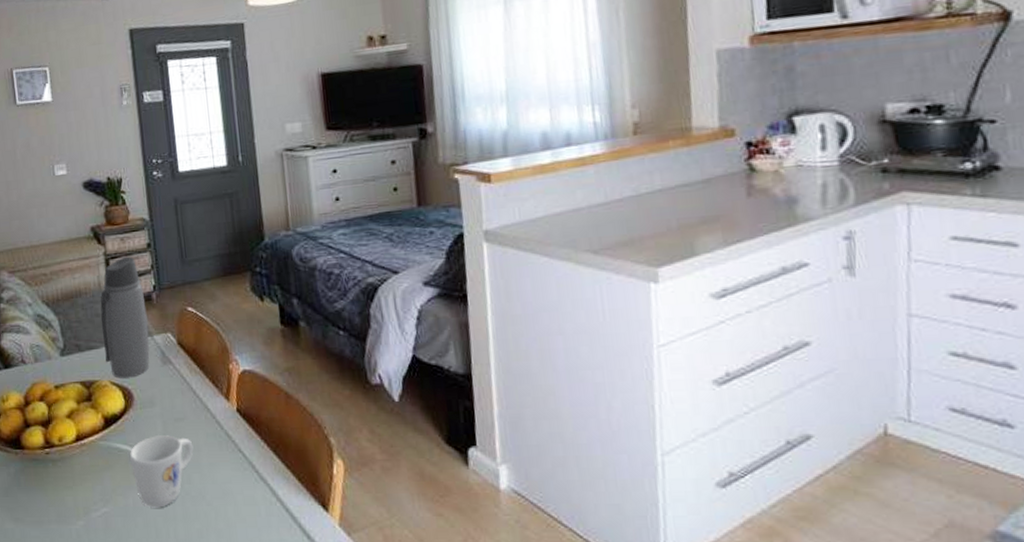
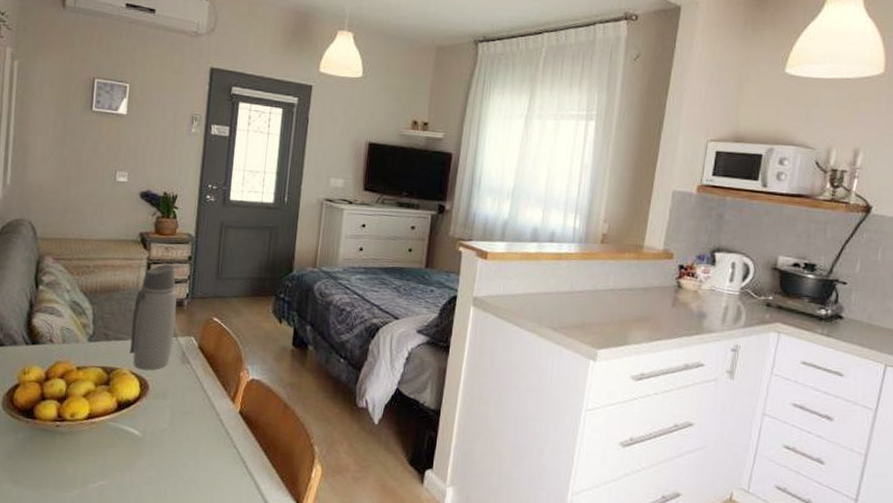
mug: present [129,435,194,508] -> none [134,424,195,487]

